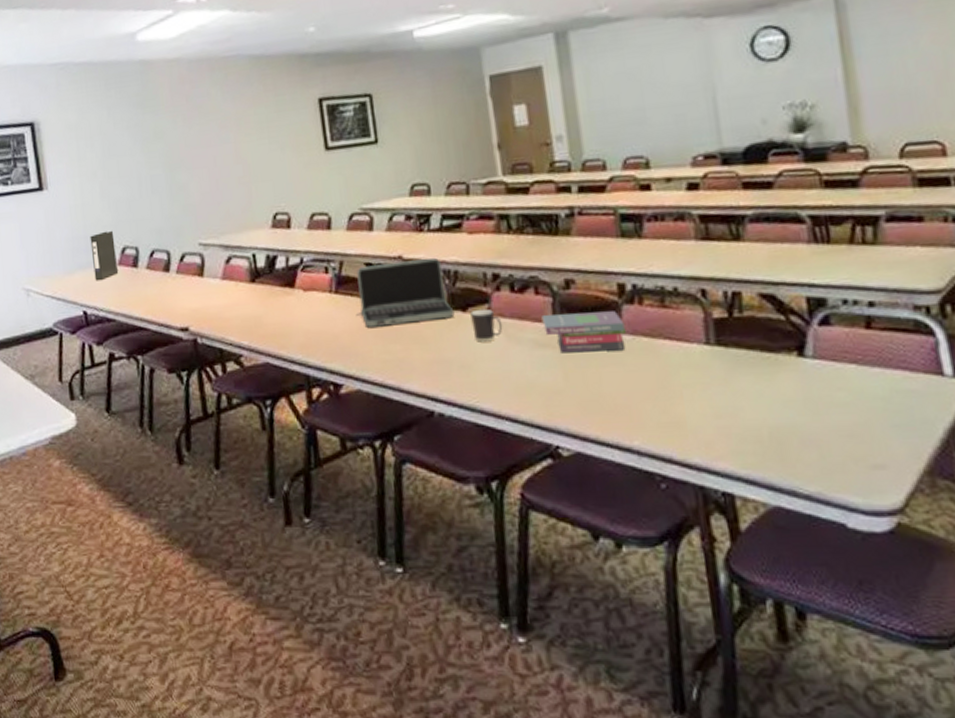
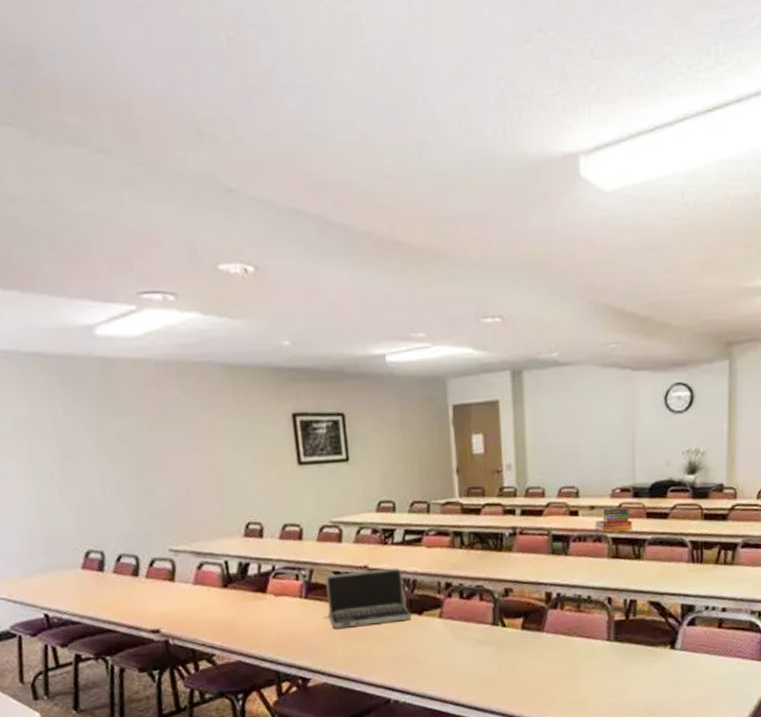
binder: present [90,230,119,281] -> none [48,534,83,585]
mug: present [470,308,503,342] -> none [425,612,452,641]
books: present [541,311,627,353] -> none [484,614,550,649]
books: none [673,177,725,208] -> present [595,507,632,531]

